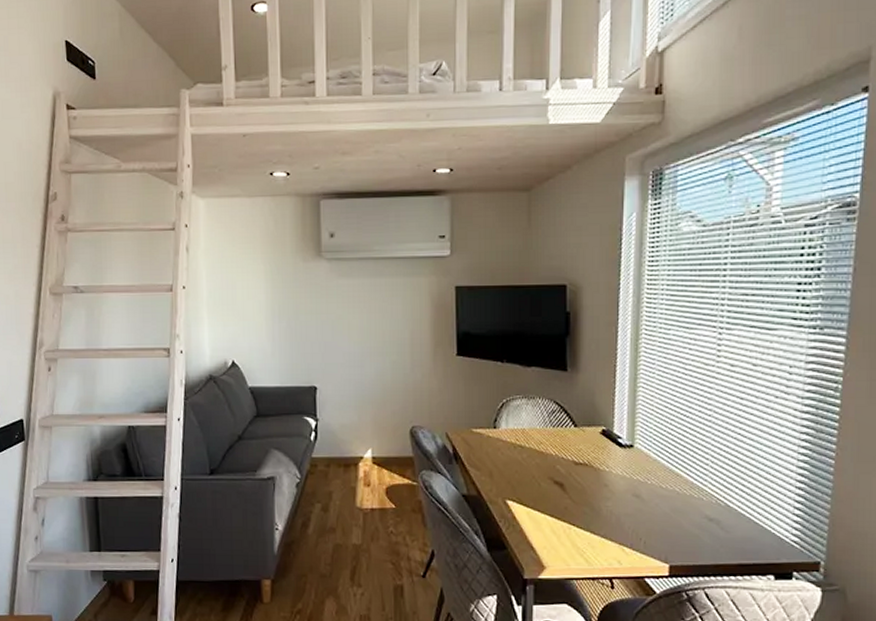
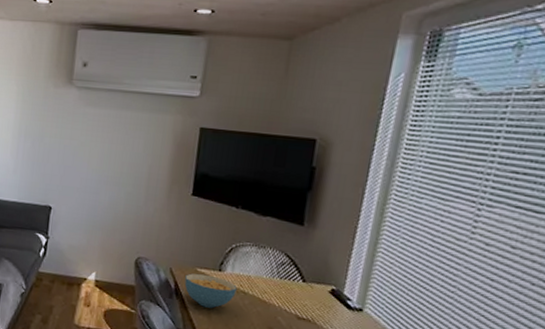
cereal bowl: none [462,434,514,468] -> present [184,273,237,309]

